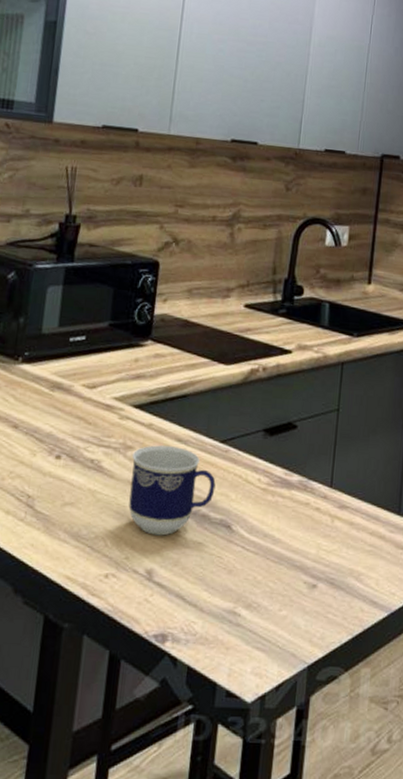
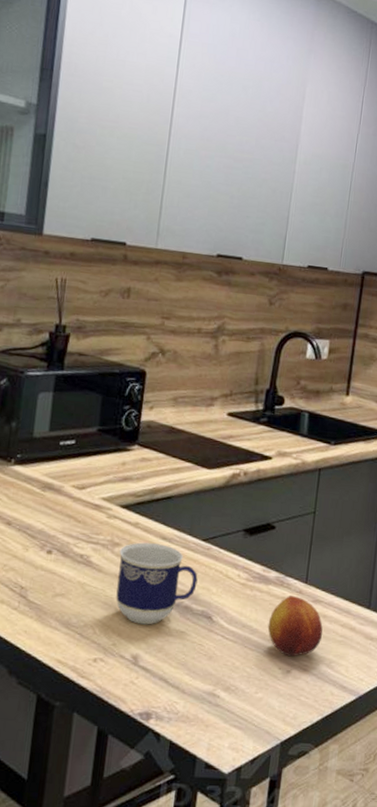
fruit: none [291,501,351,570] -> present [267,596,323,657]

